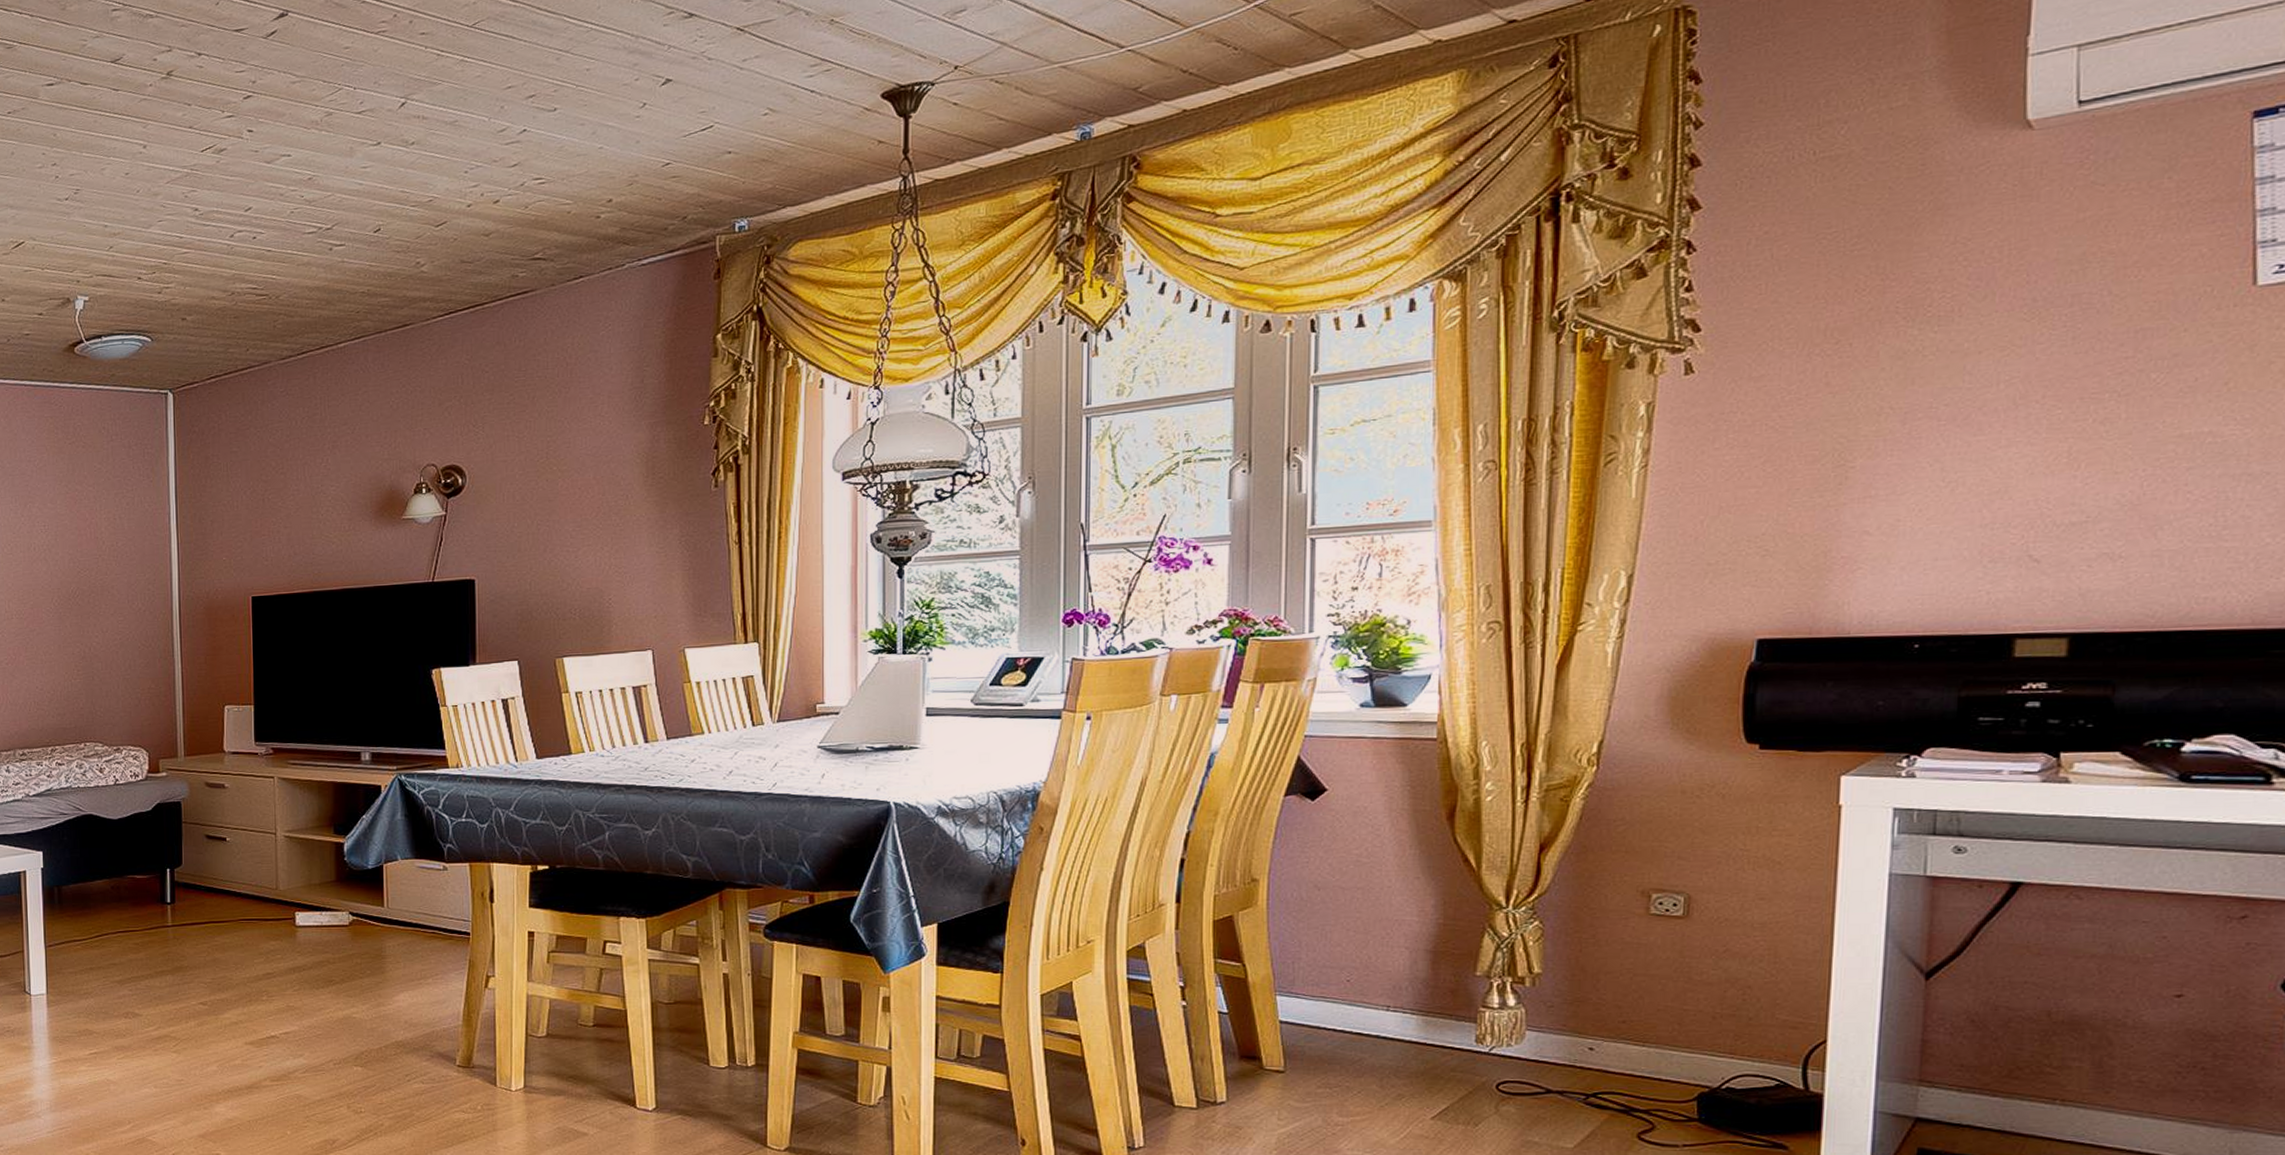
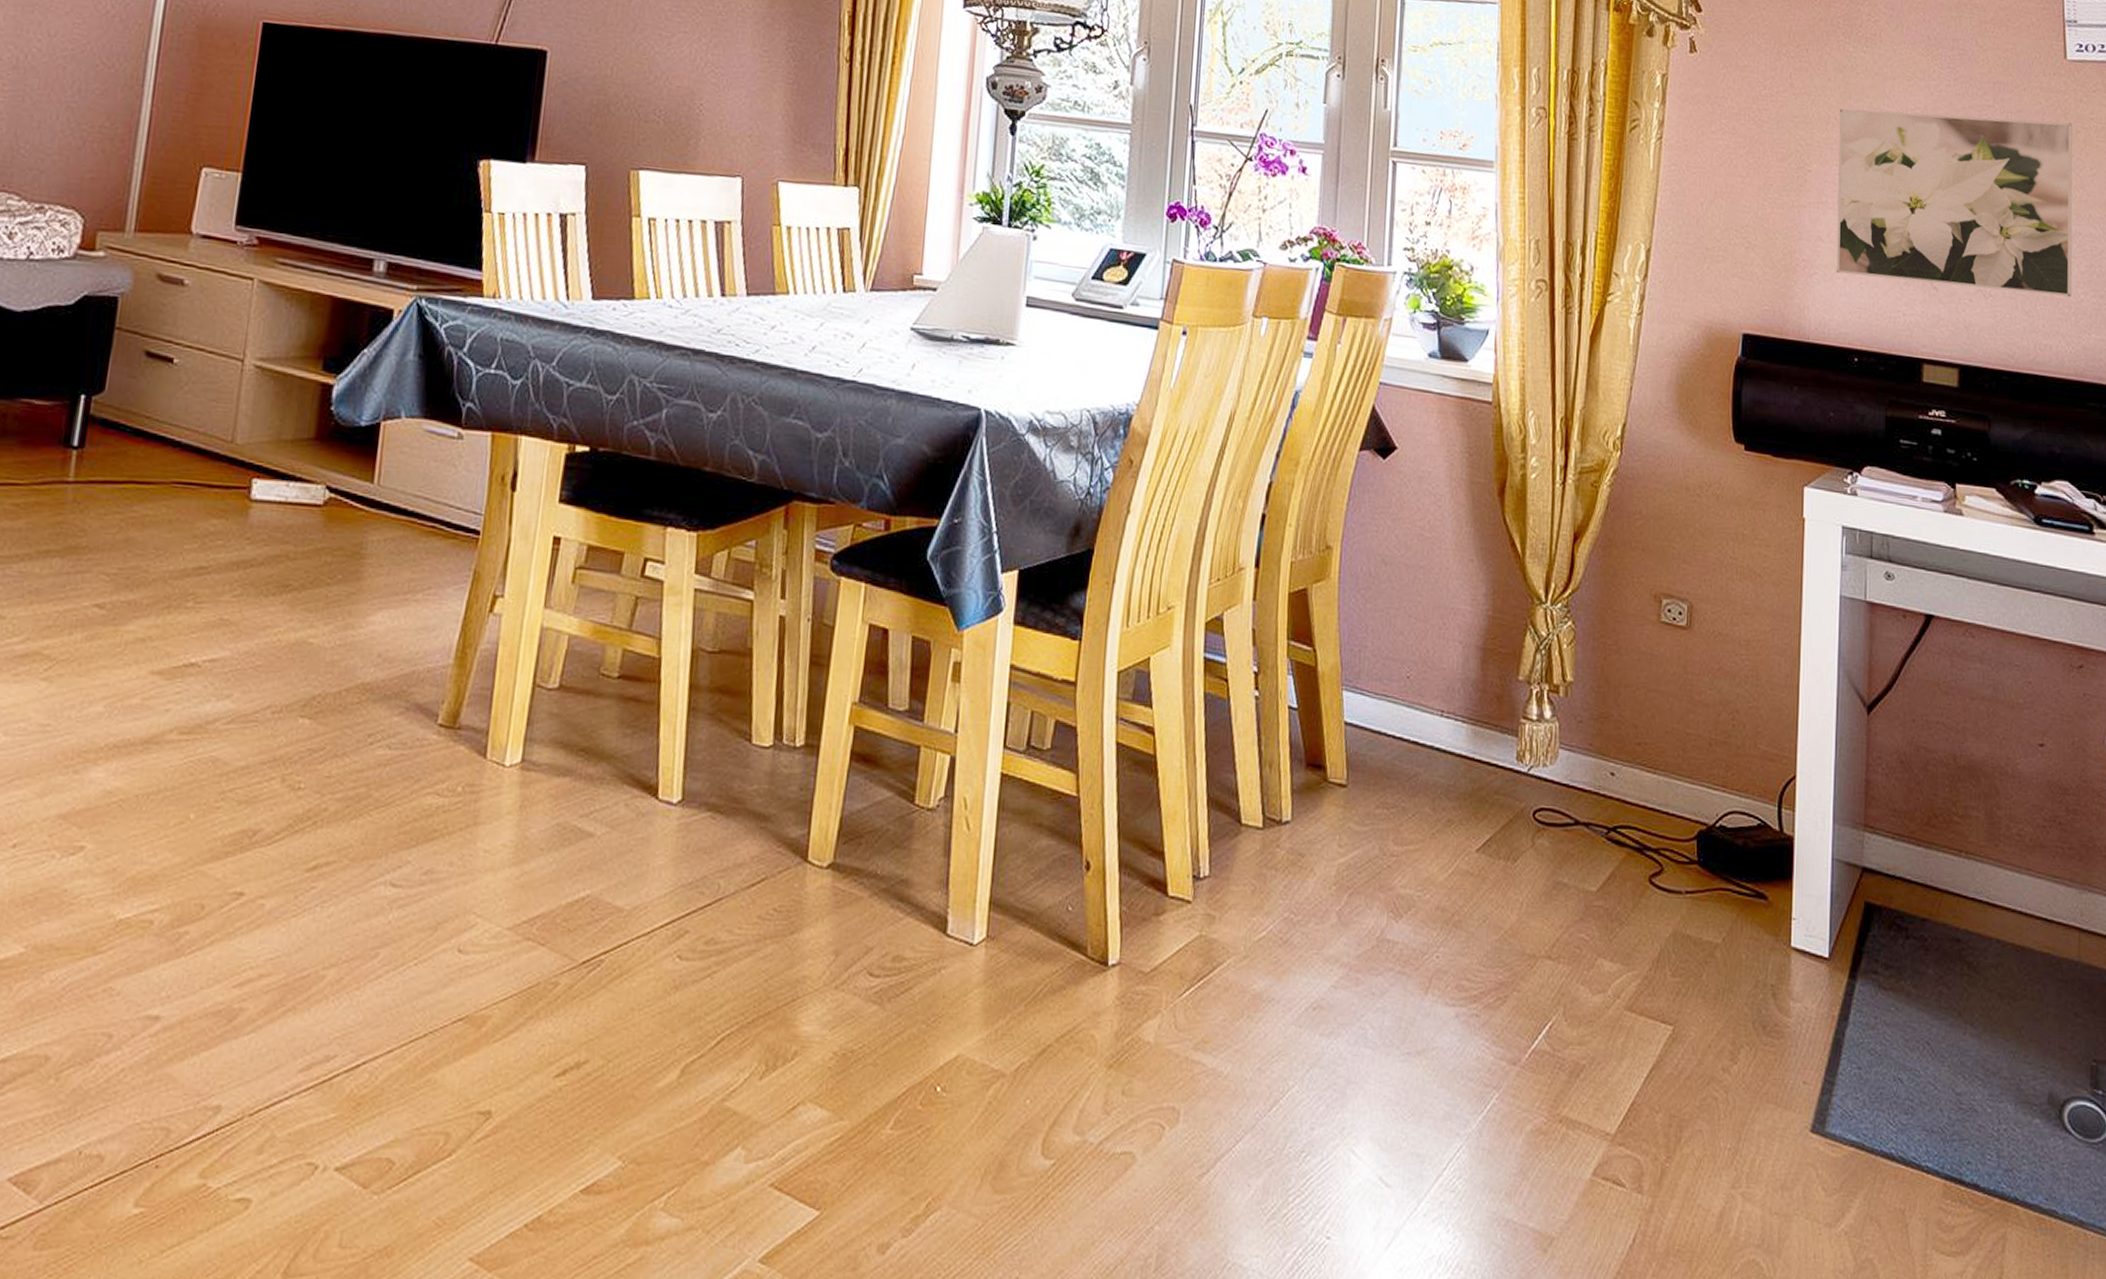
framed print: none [1889,355,2262,563] -> present [1836,109,2073,297]

